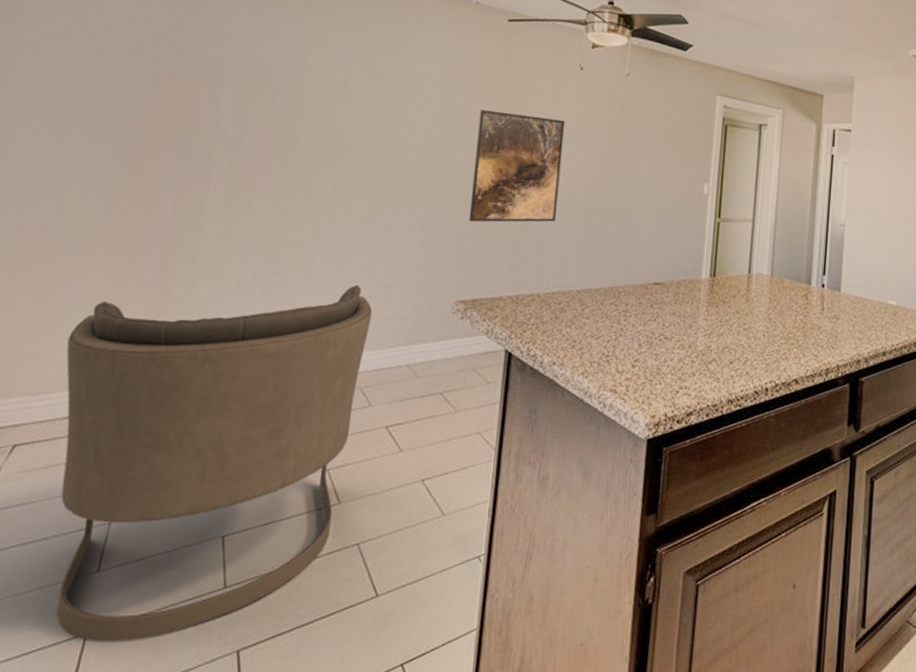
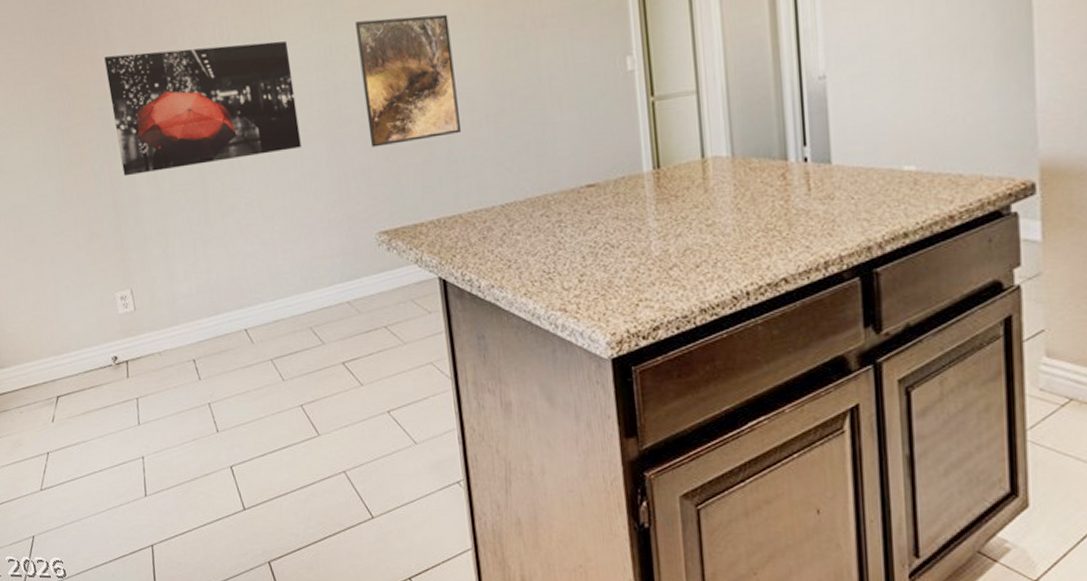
armchair: present [56,284,373,642] -> none [67,227,318,552]
wall art: none [191,88,410,212] -> present [104,41,302,177]

